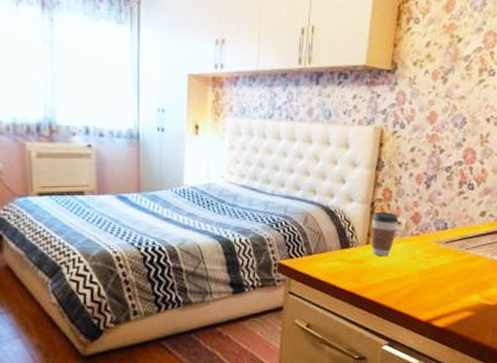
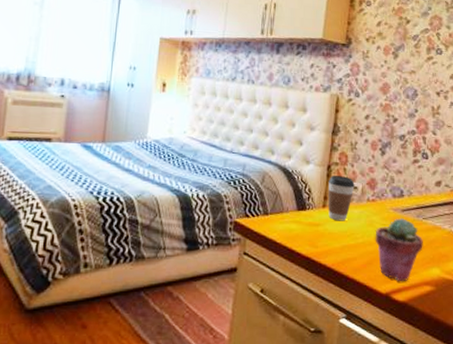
potted succulent: none [417,249,465,309] -> present [375,217,423,281]

